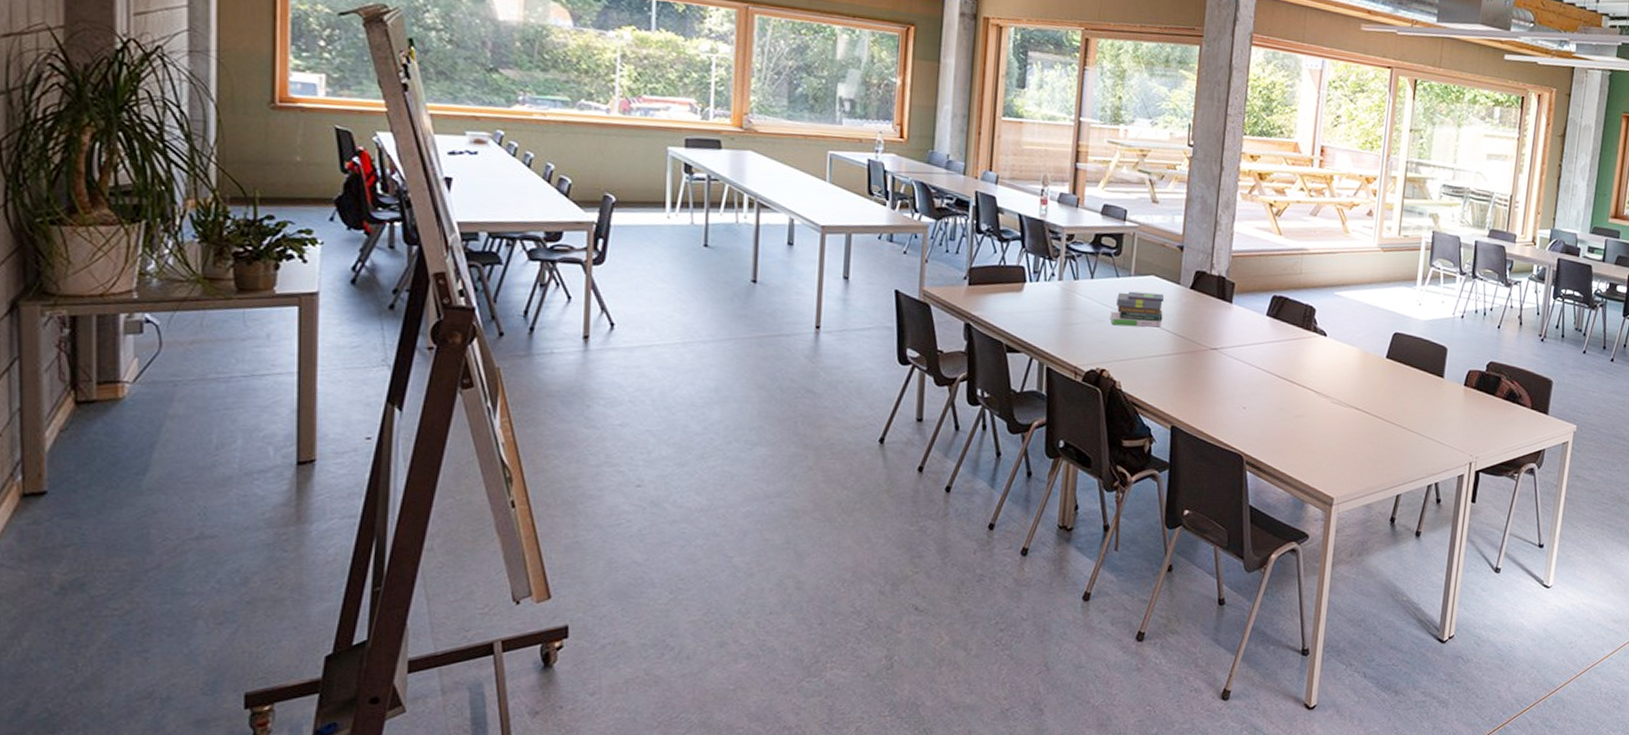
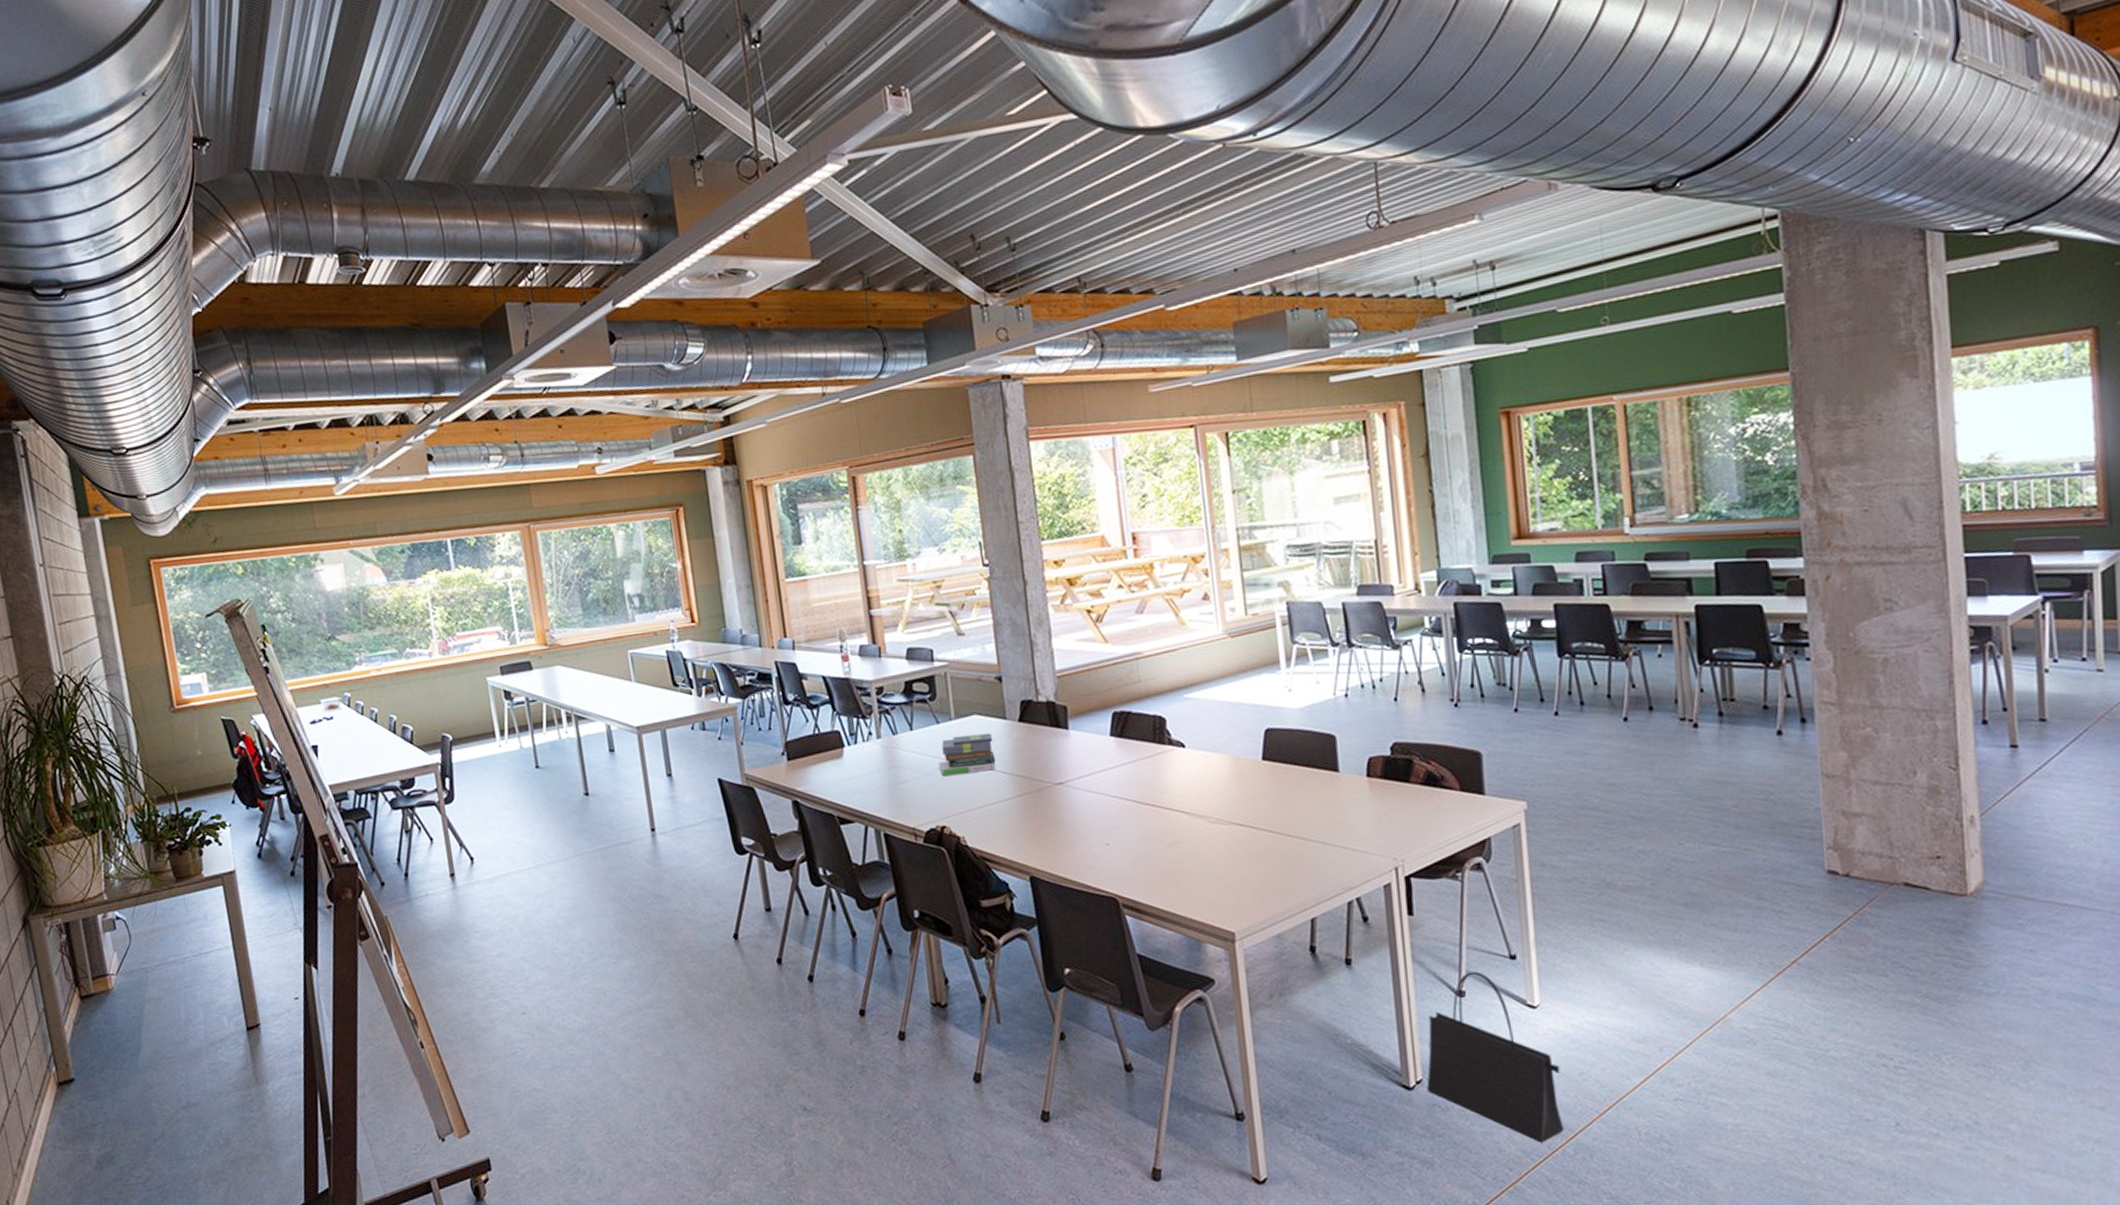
tote bag: none [1456,554,1556,694] -> present [1427,971,1565,1143]

